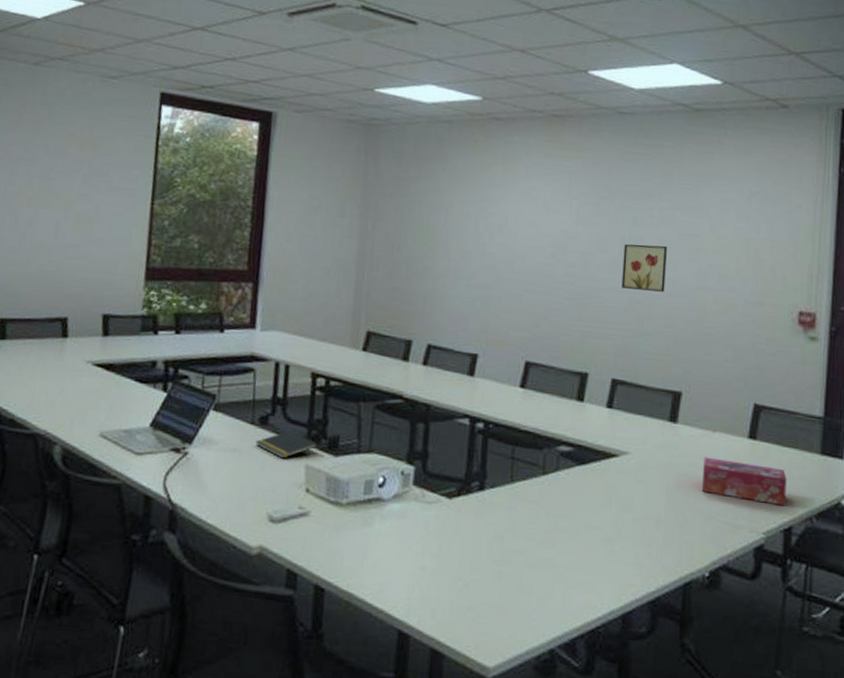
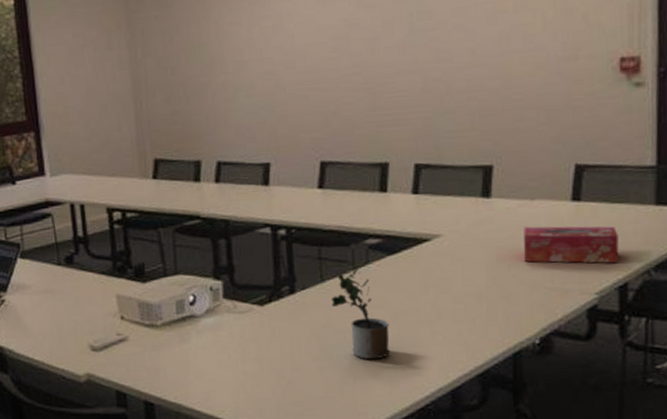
notepad: present [255,431,318,459] -> none [65,266,125,293]
potted plant: none [518,474,571,572] -> present [332,269,390,360]
wall art: present [621,244,667,292] -> none [412,15,463,69]

